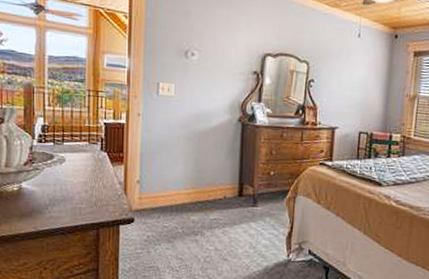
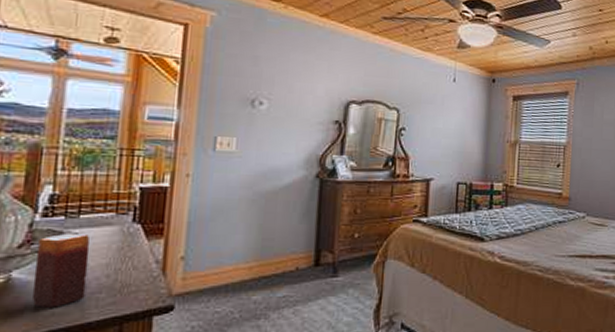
candle: none [36,156,73,212] -> present [31,234,91,308]

